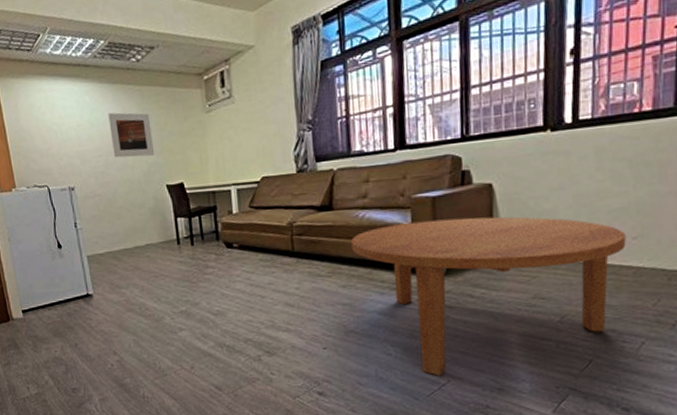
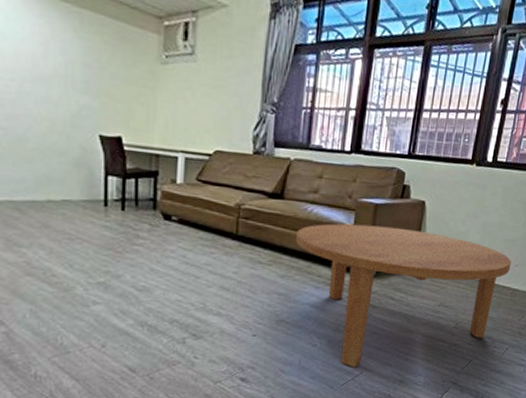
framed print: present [108,112,155,158] -> none [30,29,90,96]

